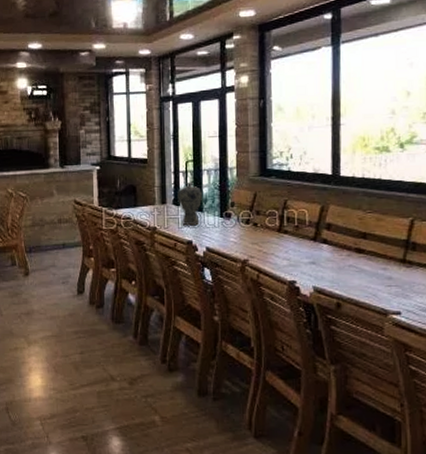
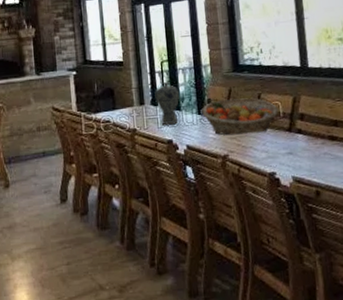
fruit basket: none [224,204,305,240] -> present [202,98,279,135]

